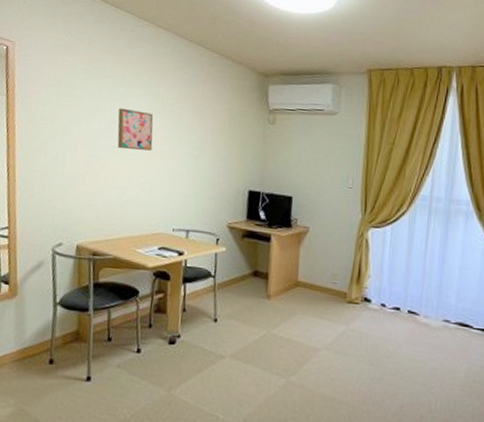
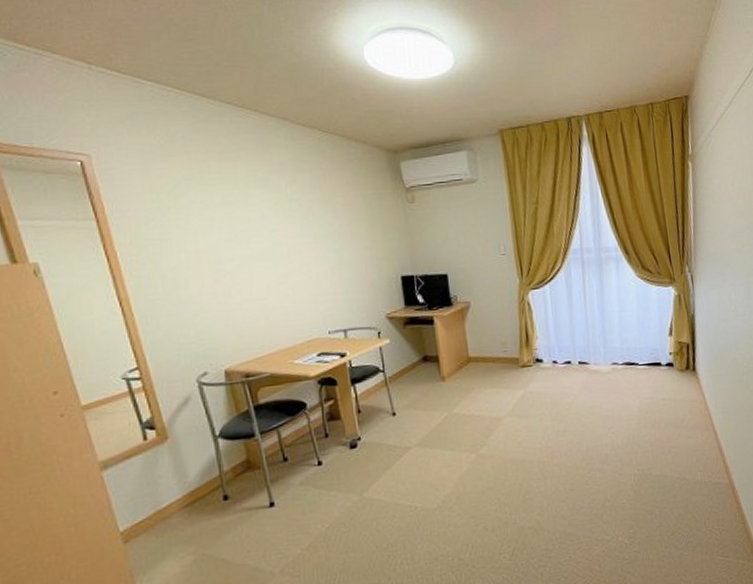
wall art: present [117,108,154,151] -> none [238,211,286,258]

